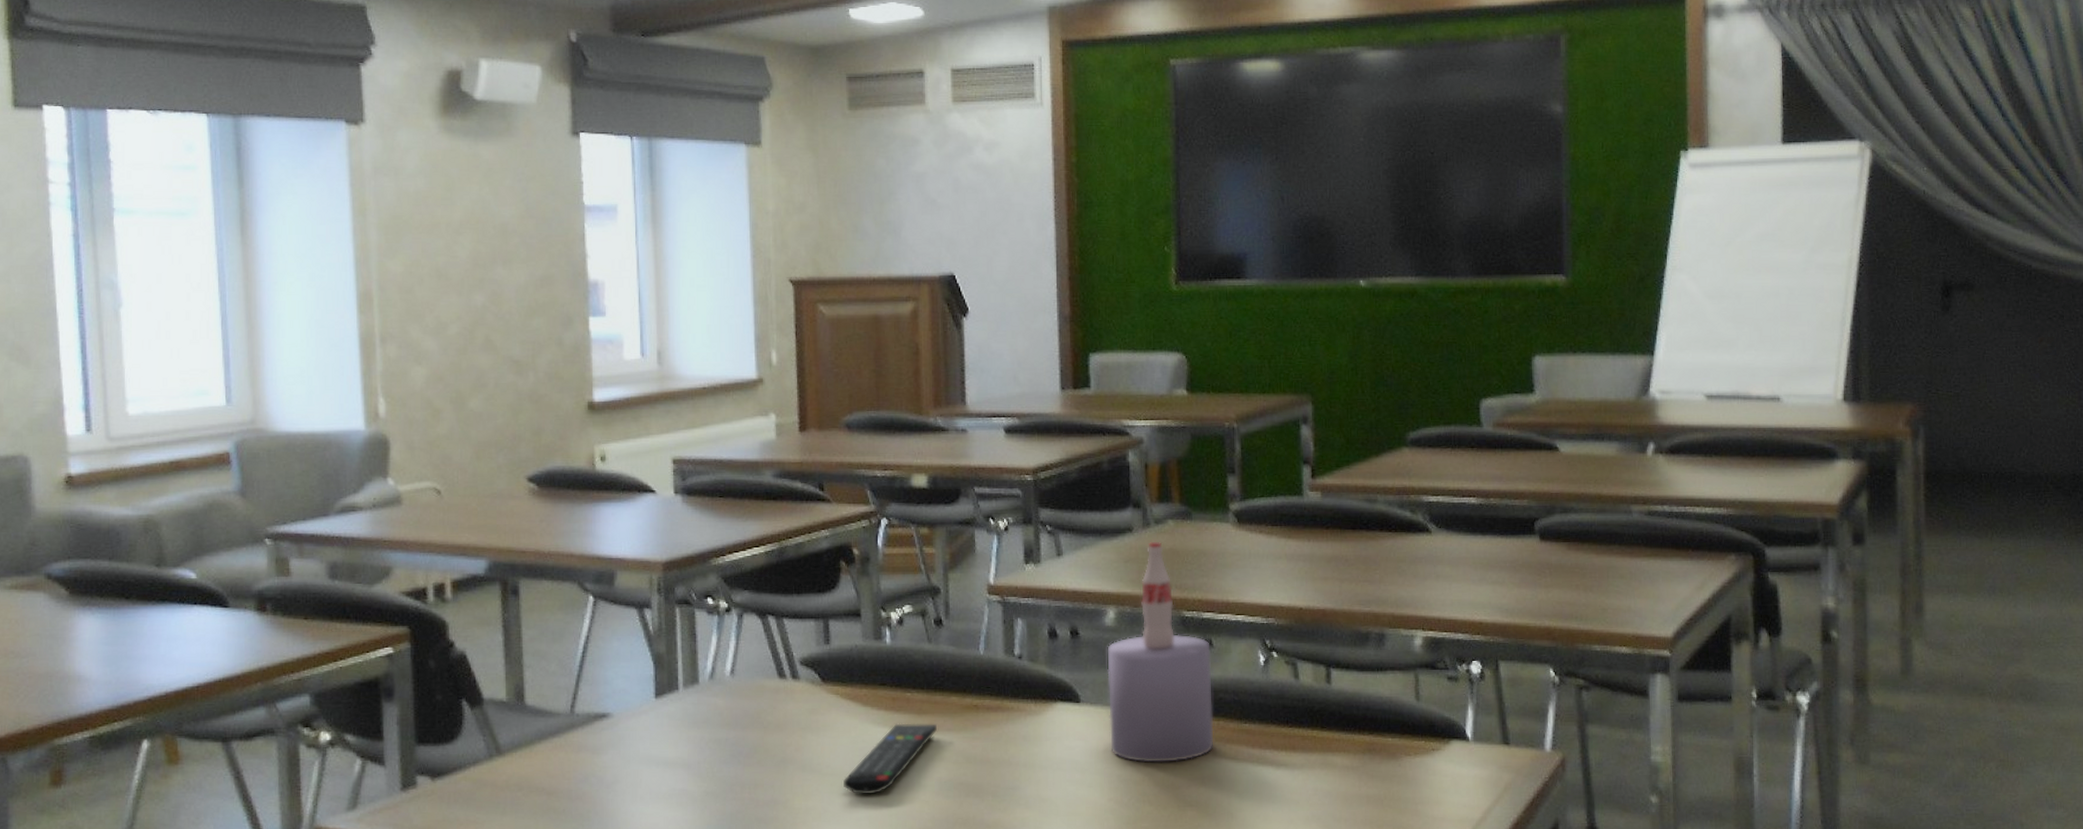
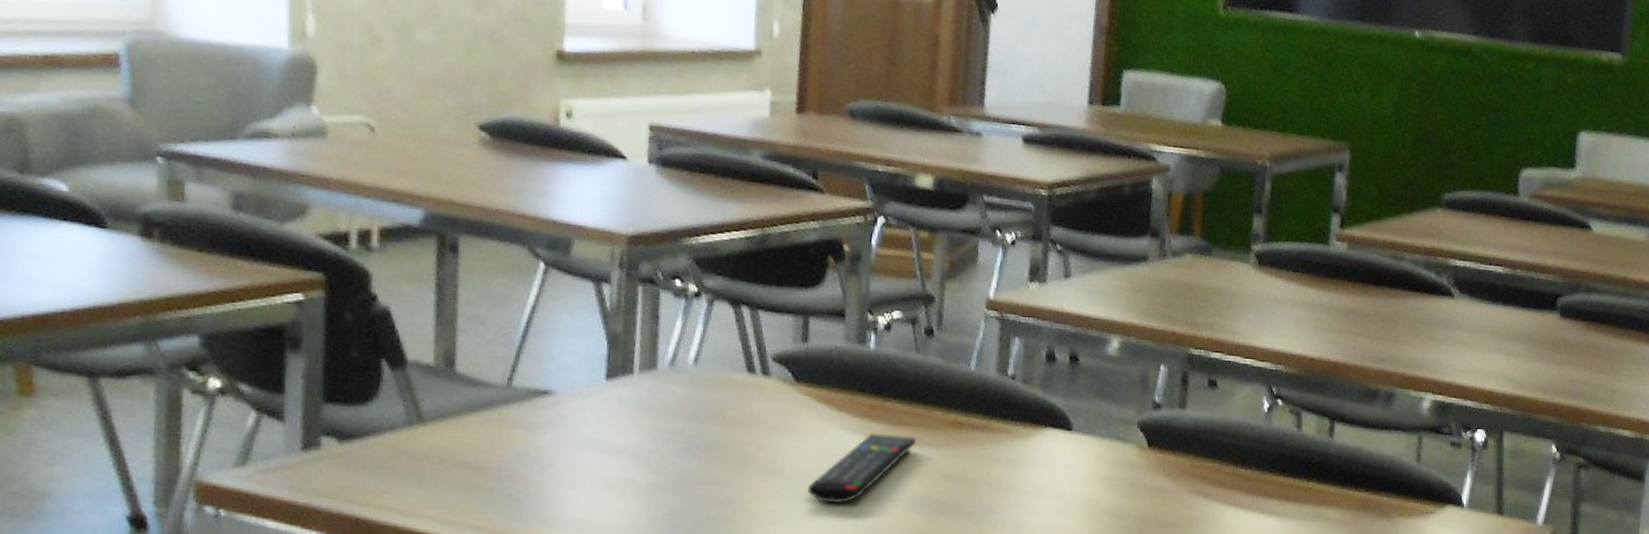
bottle: present [1107,541,1214,763] -> none [1098,273,1215,500]

